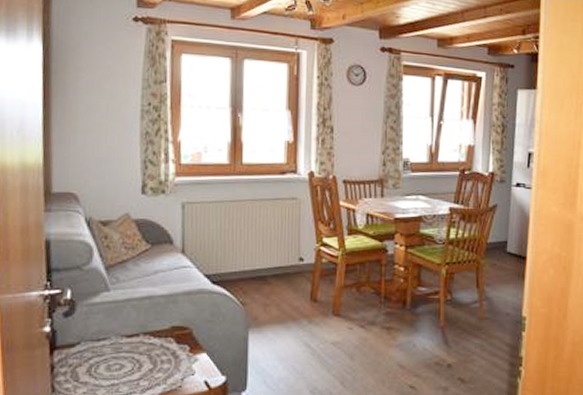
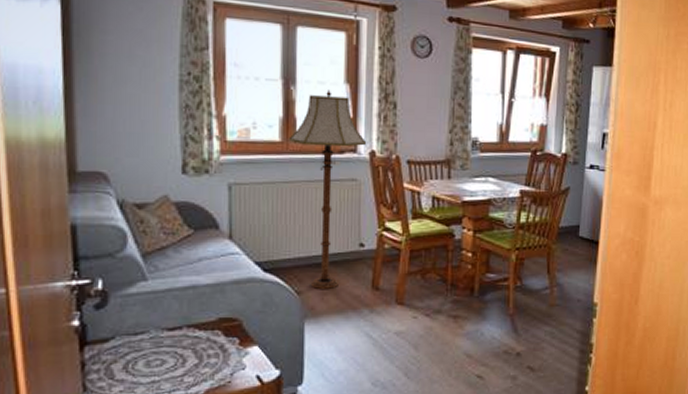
floor lamp: none [235,116,306,300] -> present [288,90,367,289]

